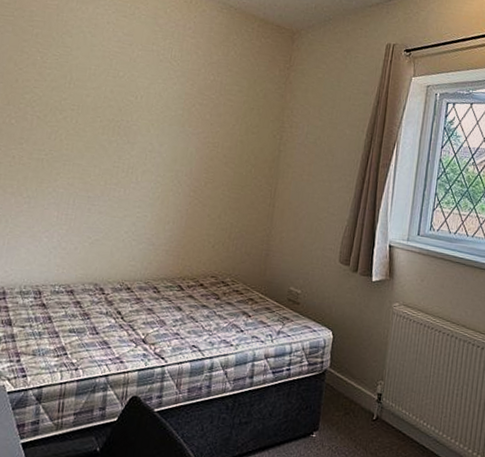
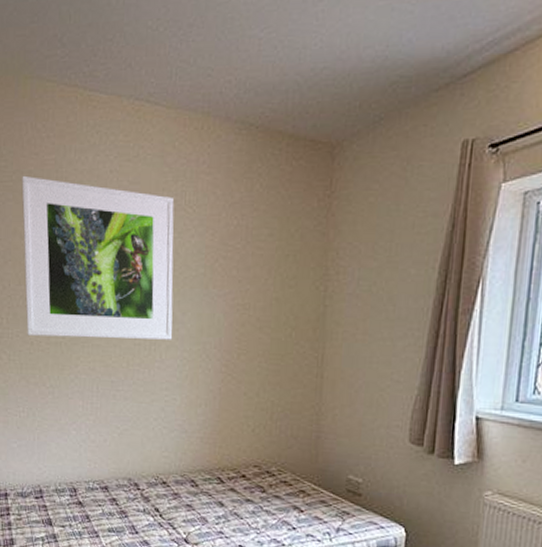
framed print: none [9,13,162,166] -> present [21,175,174,340]

